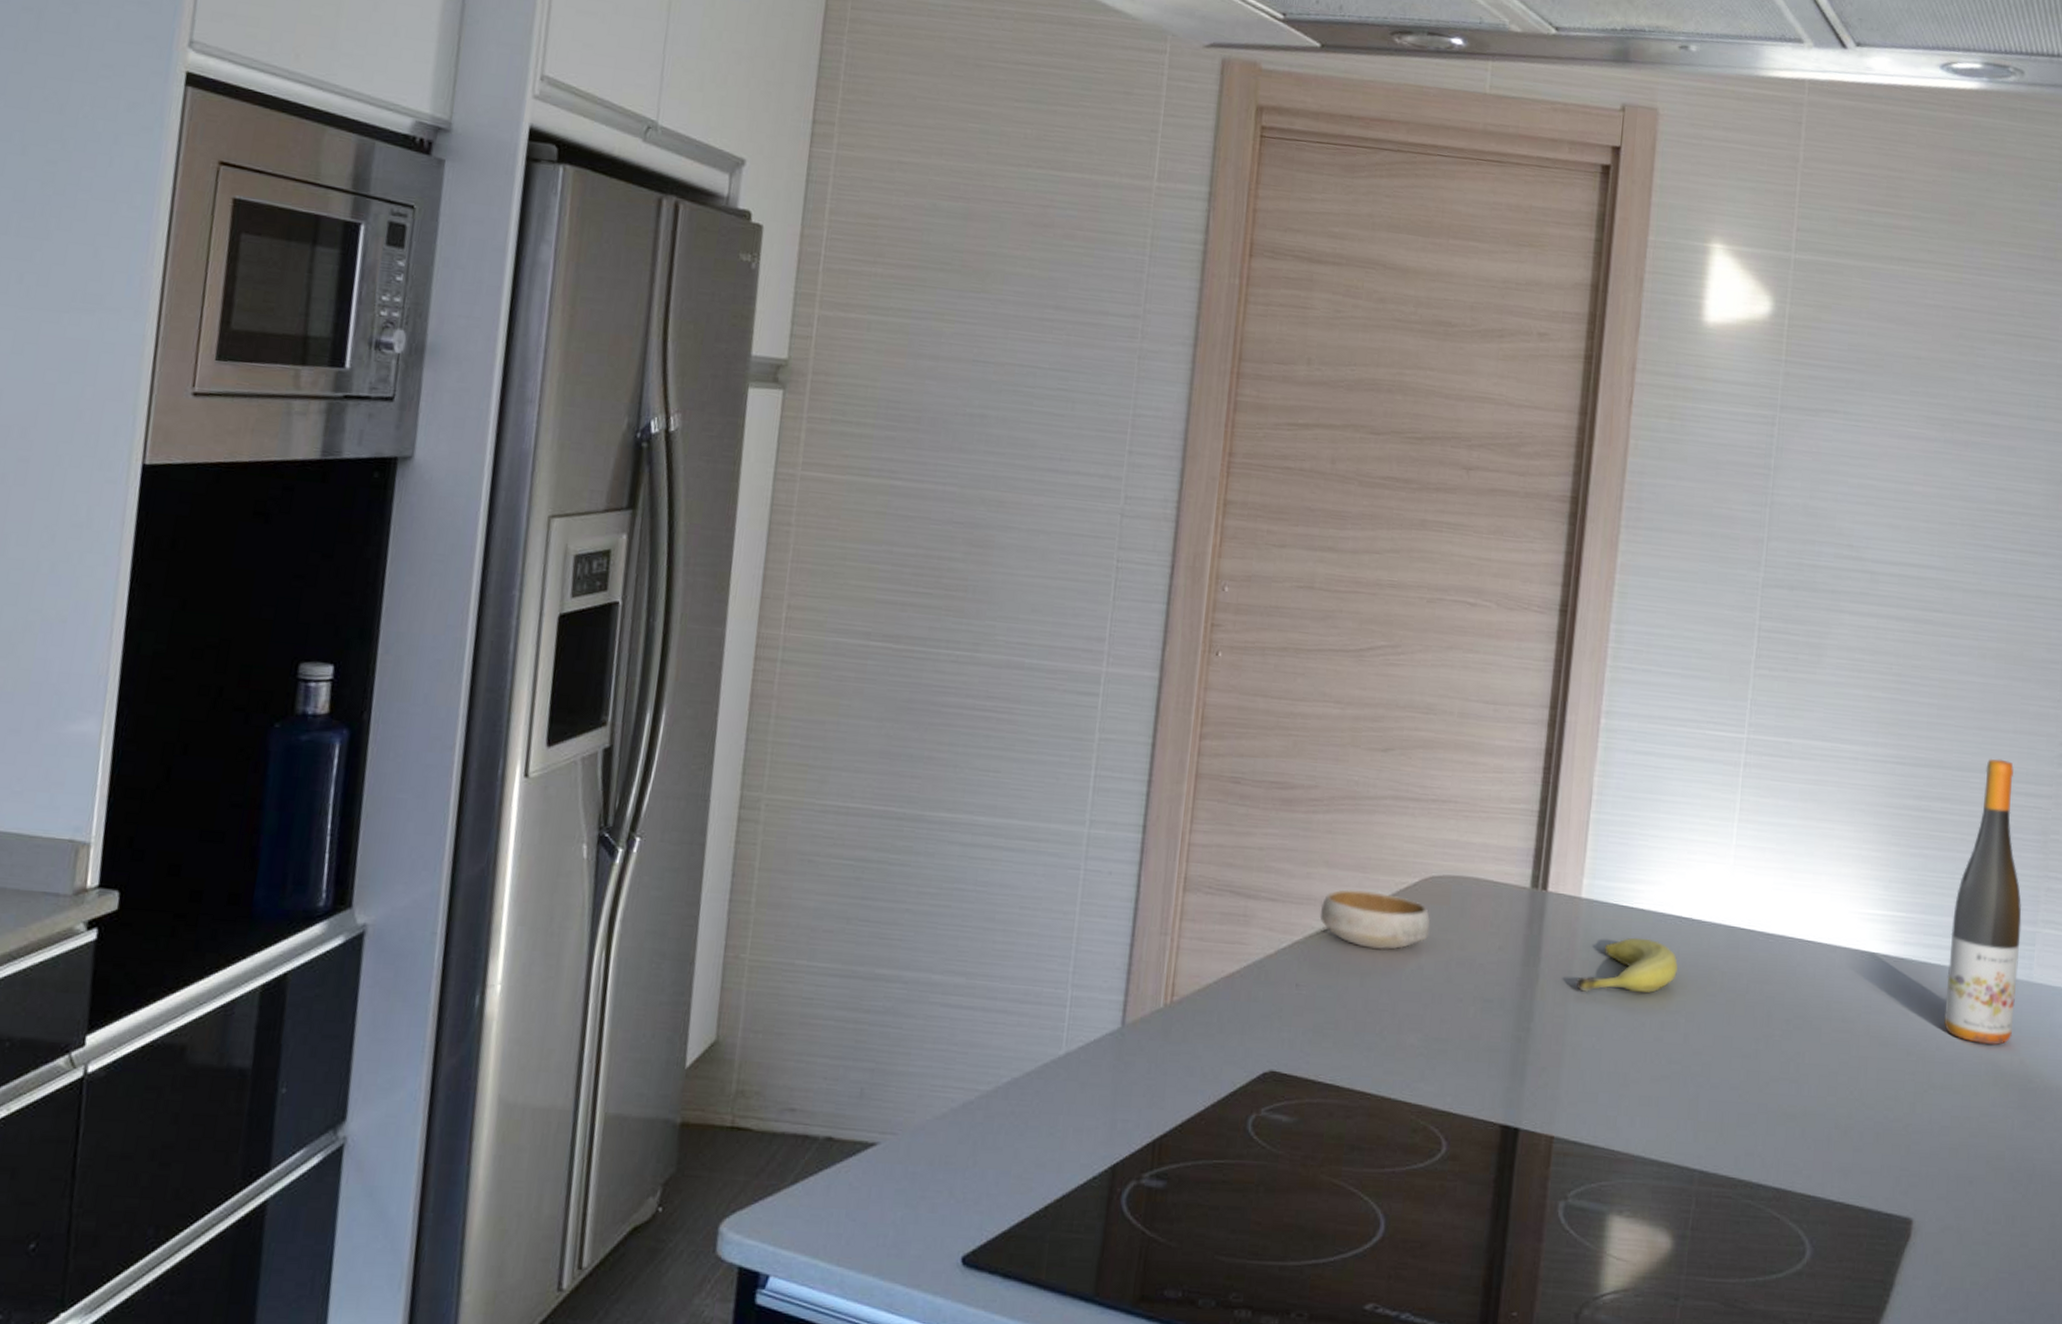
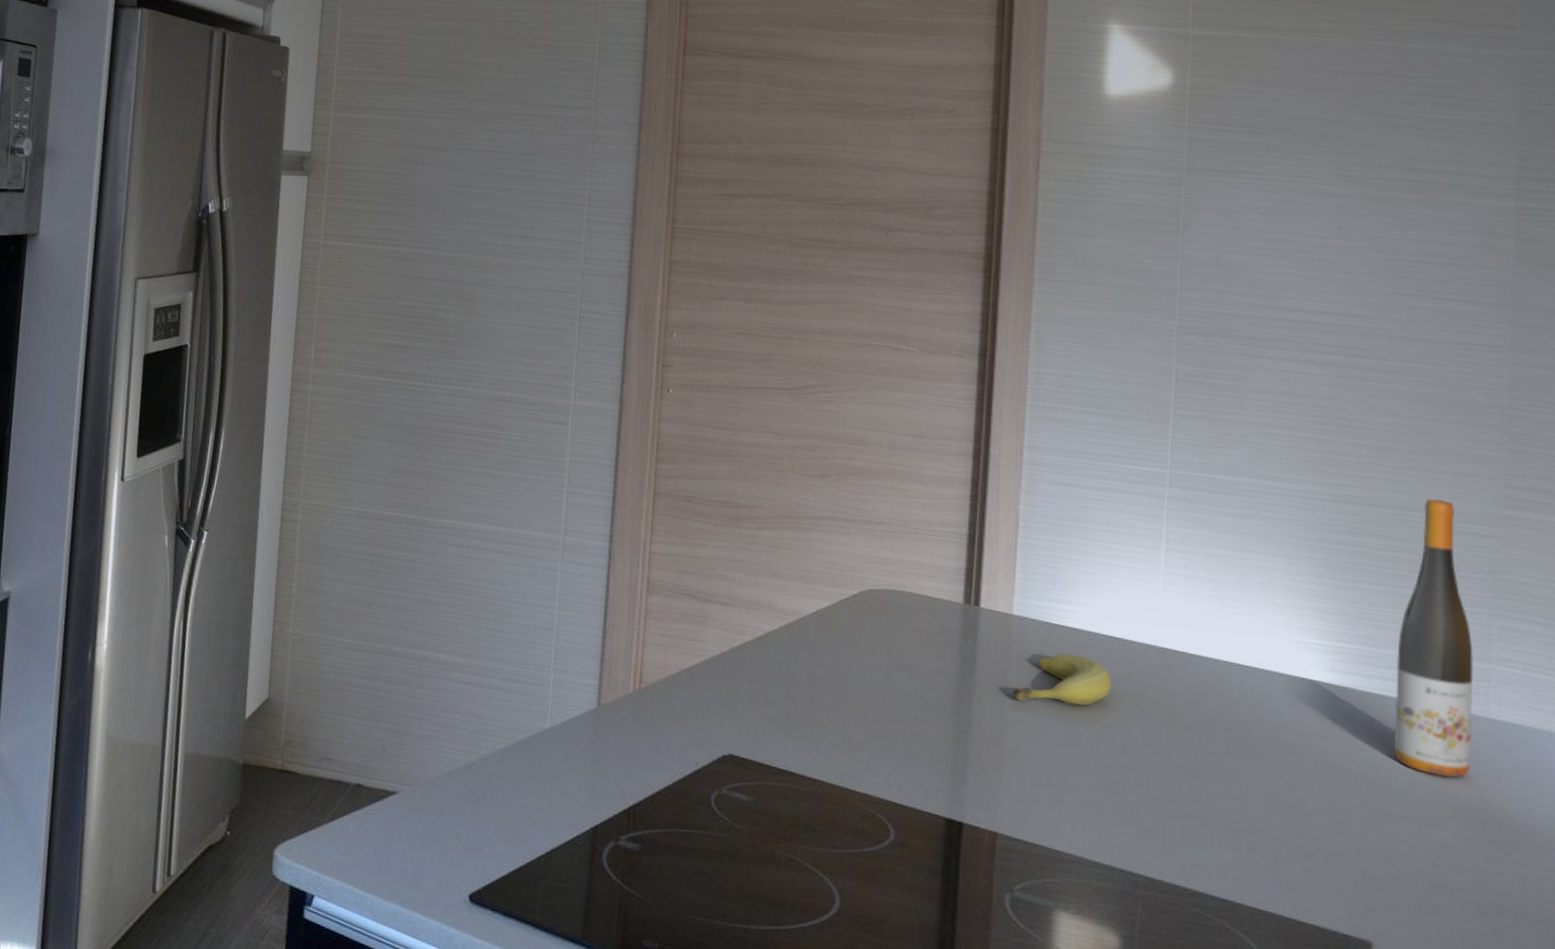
bowl: present [1319,889,1431,950] -> none [768,597,870,654]

